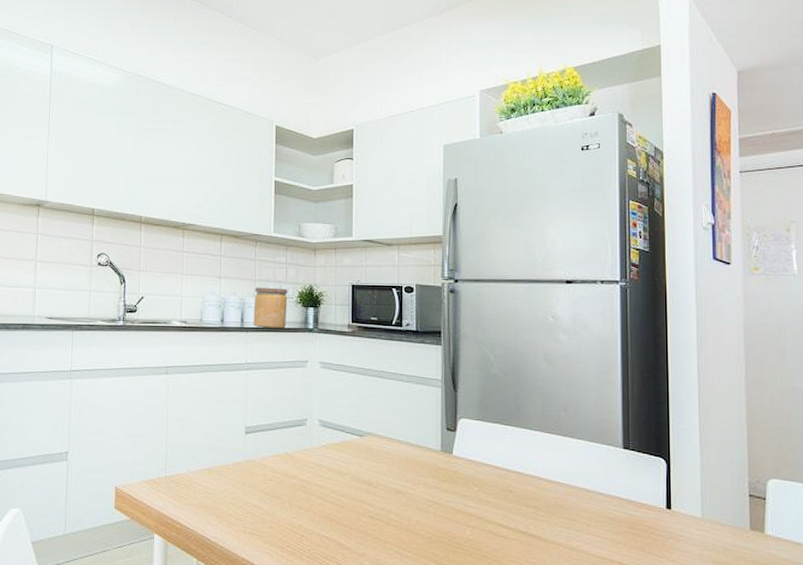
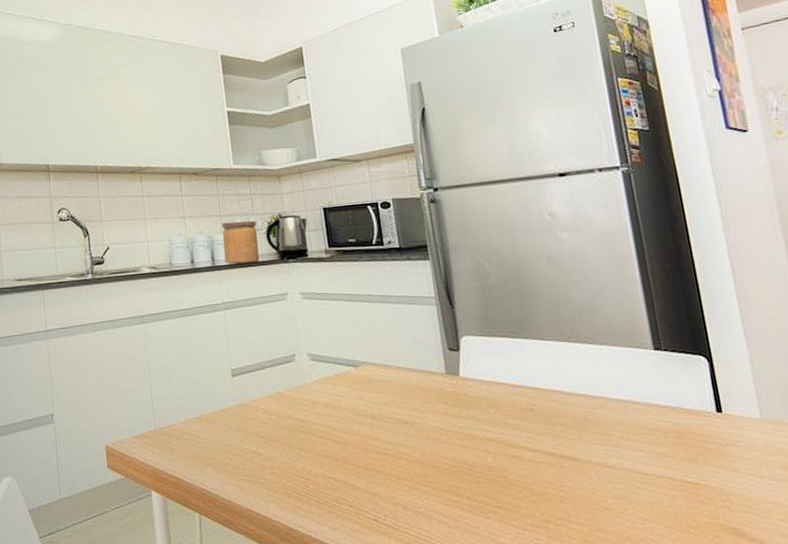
kettle: none [295,287,336,330] -> present [266,214,309,260]

